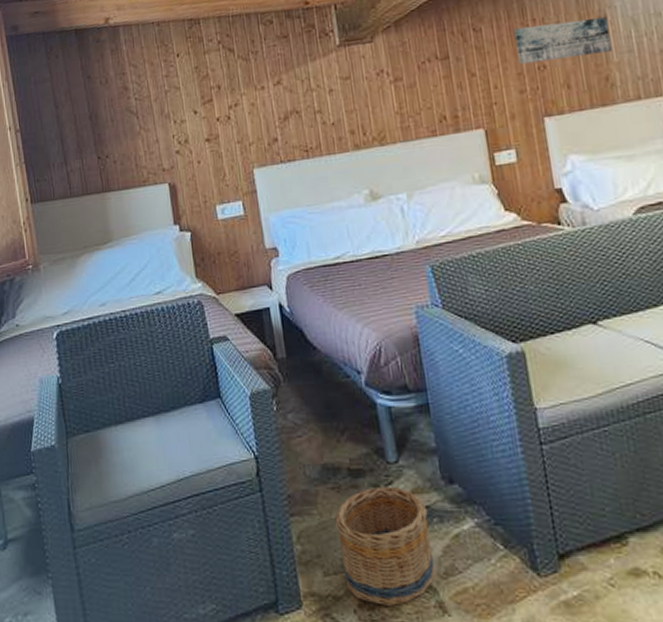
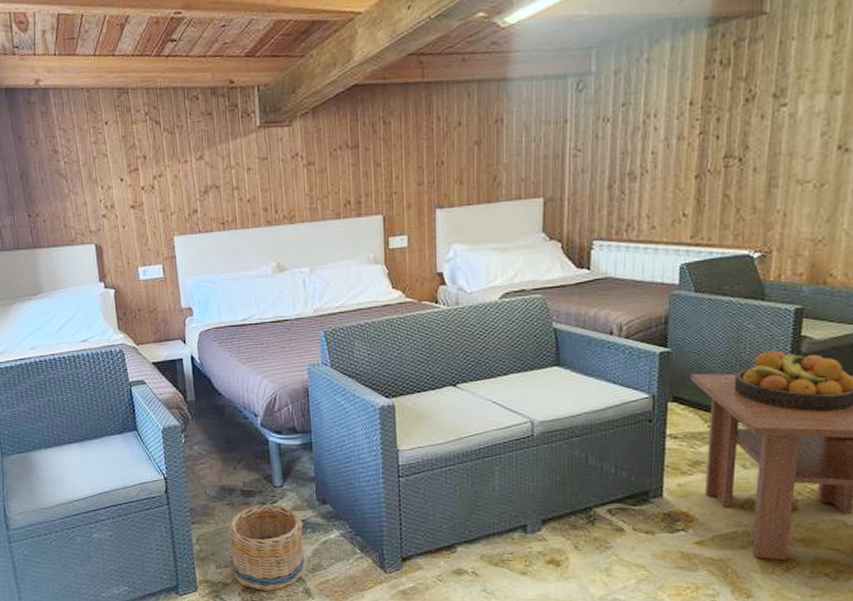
wall art: present [513,17,613,65] -> none [418,120,504,159]

